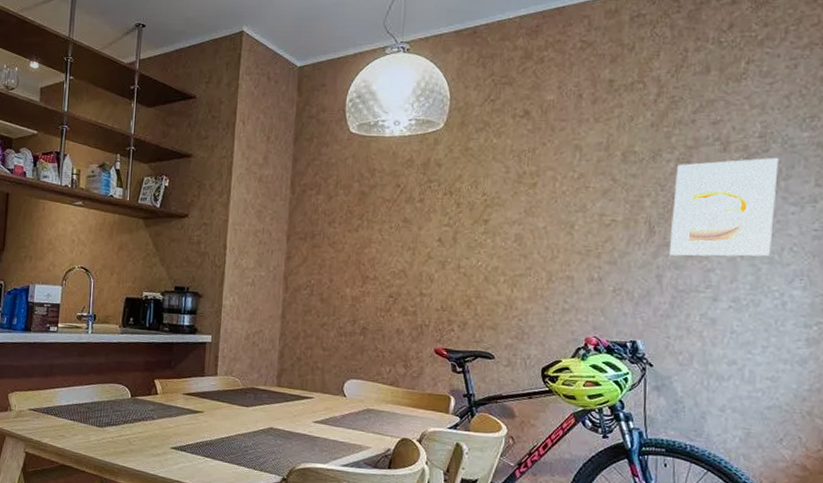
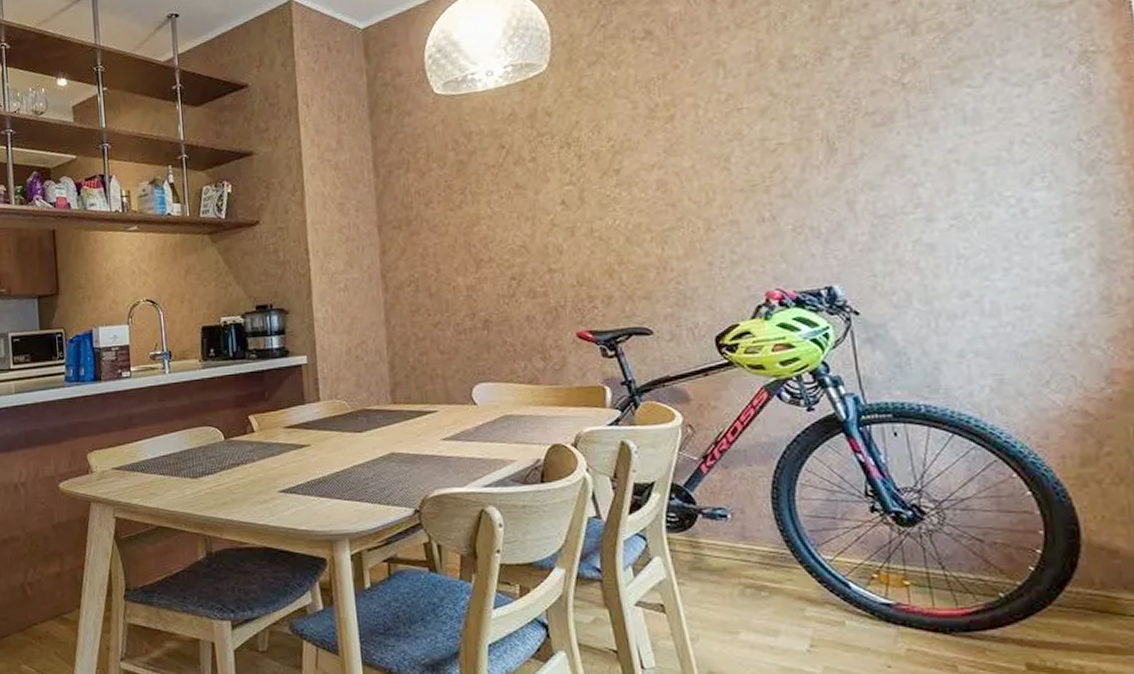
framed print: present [670,158,779,257] -> none [852,31,995,175]

